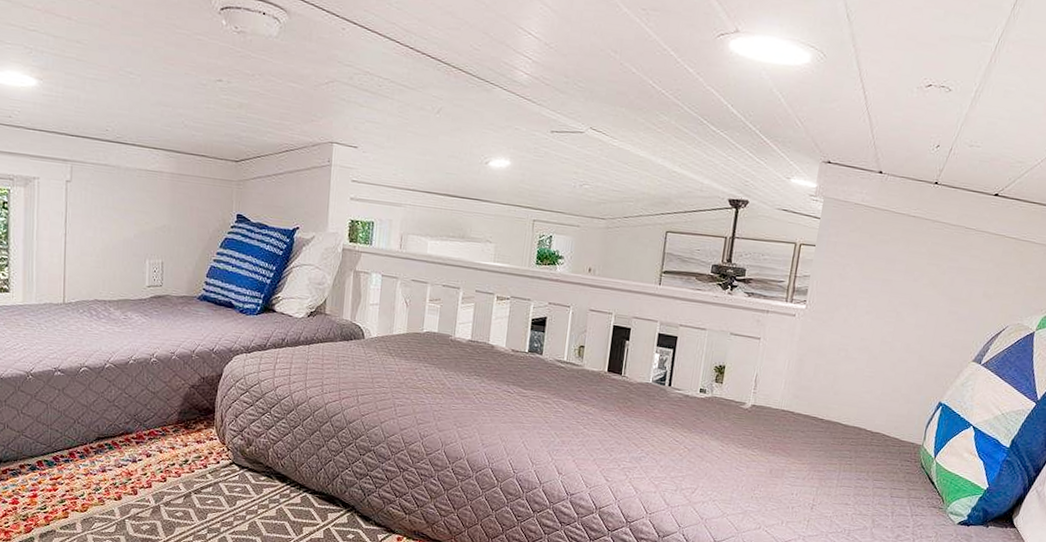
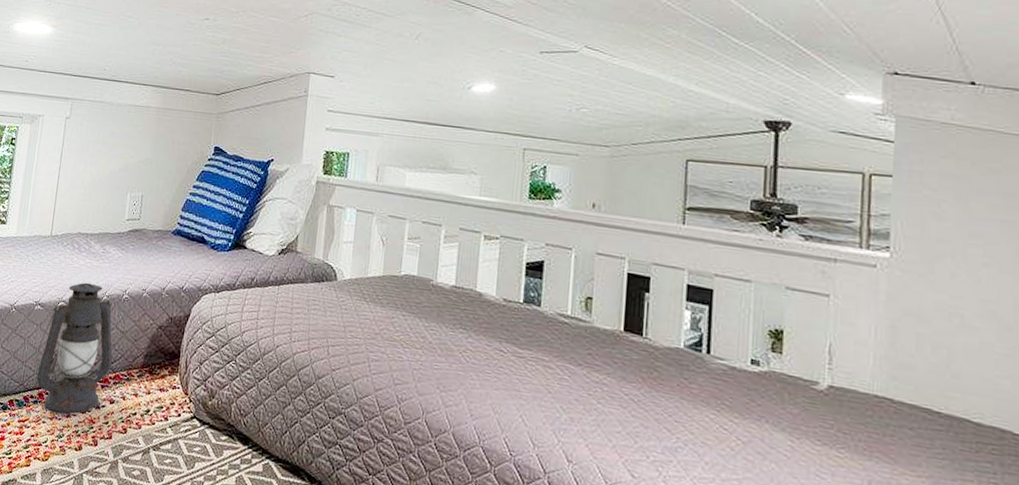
lantern: none [60,348,146,469] -> present [34,282,113,413]

